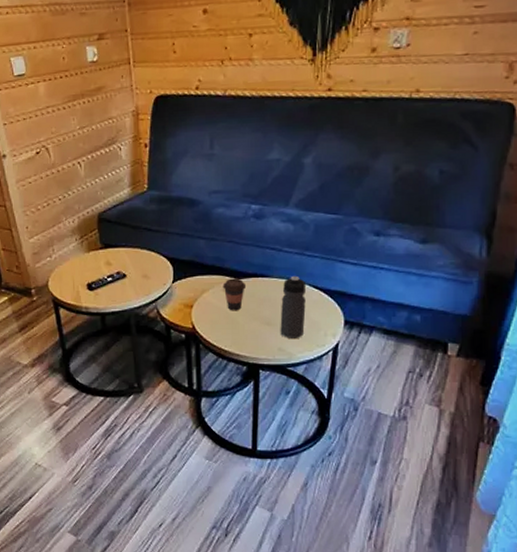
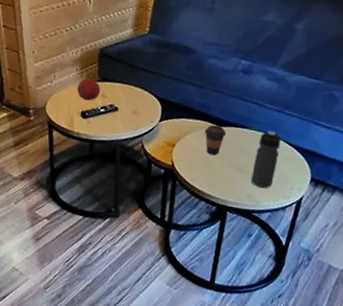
fruit: none [79,245,105,271] -> present [77,77,101,101]

